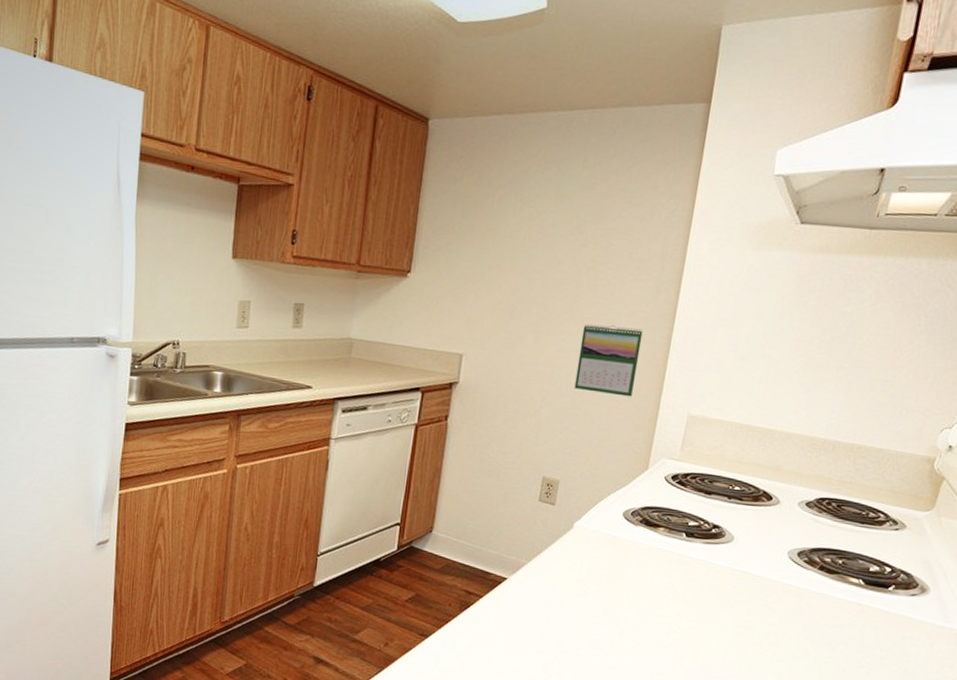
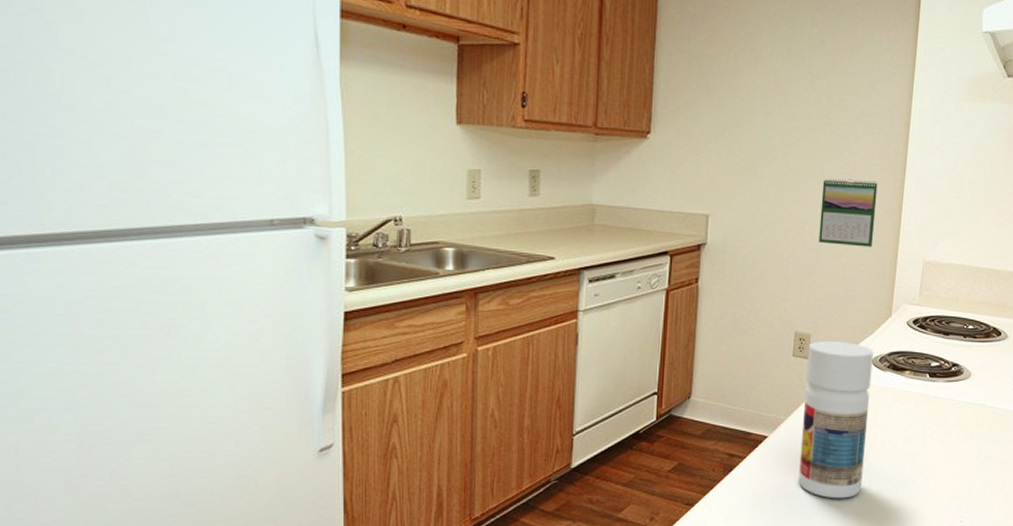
pill bottle: none [535,488,626,651] -> present [798,340,874,499]

